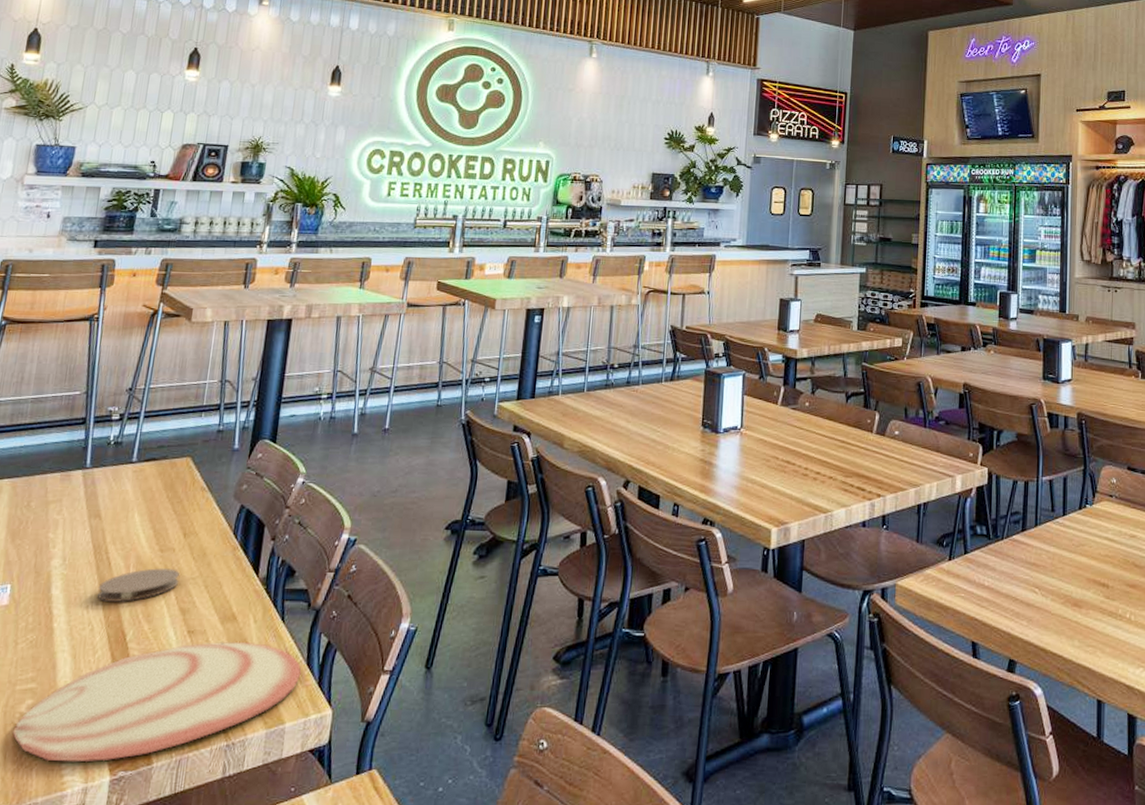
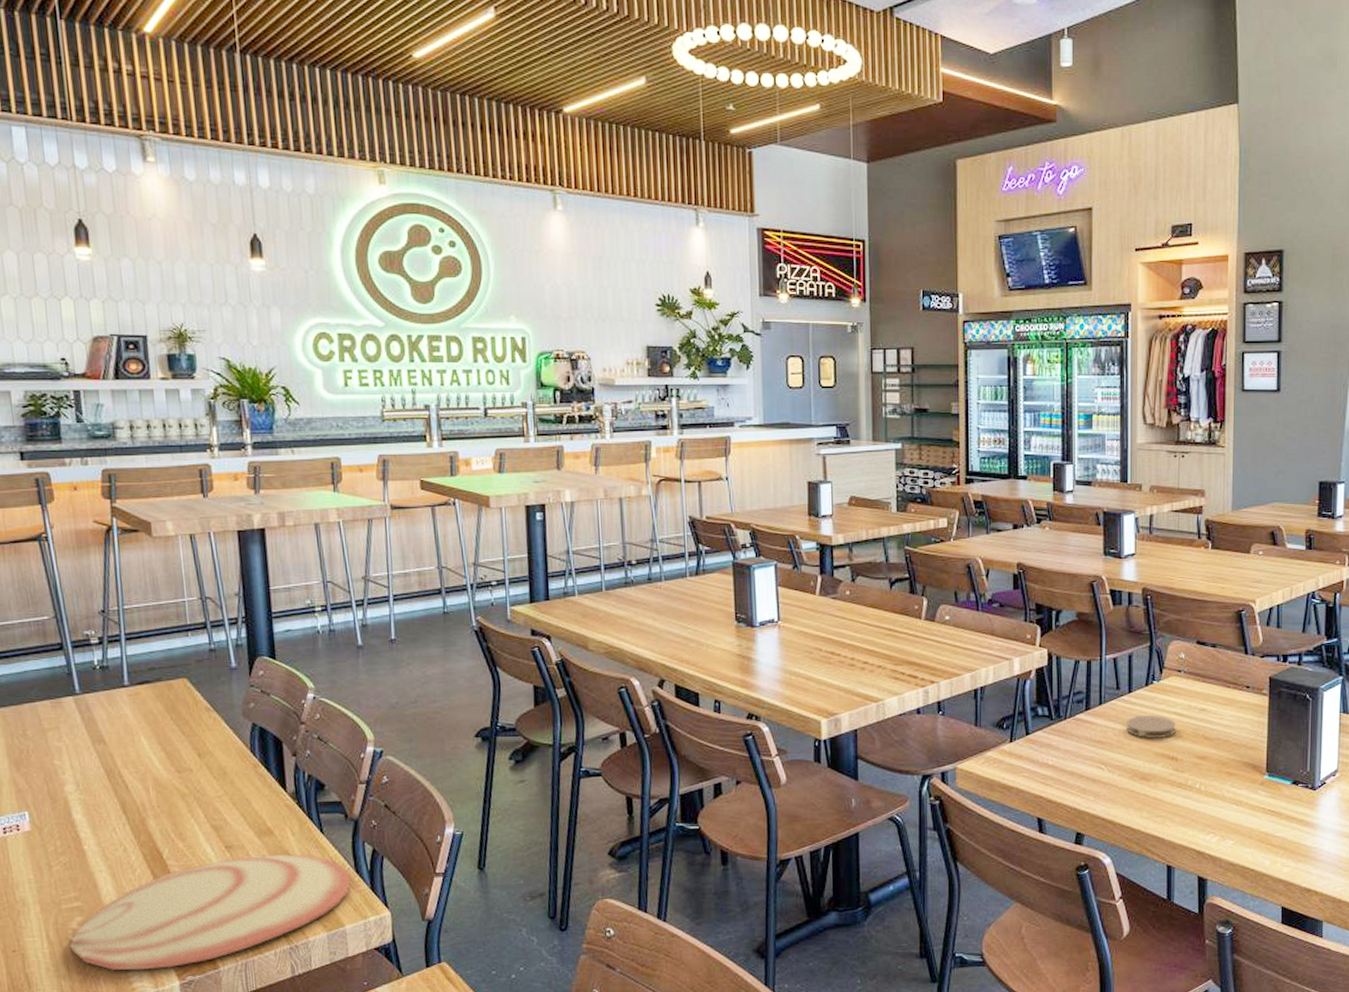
coaster: present [97,568,180,603] -> none [120,788,204,824]
coaster: none [1060,538,1107,563] -> present [1126,714,1176,738]

